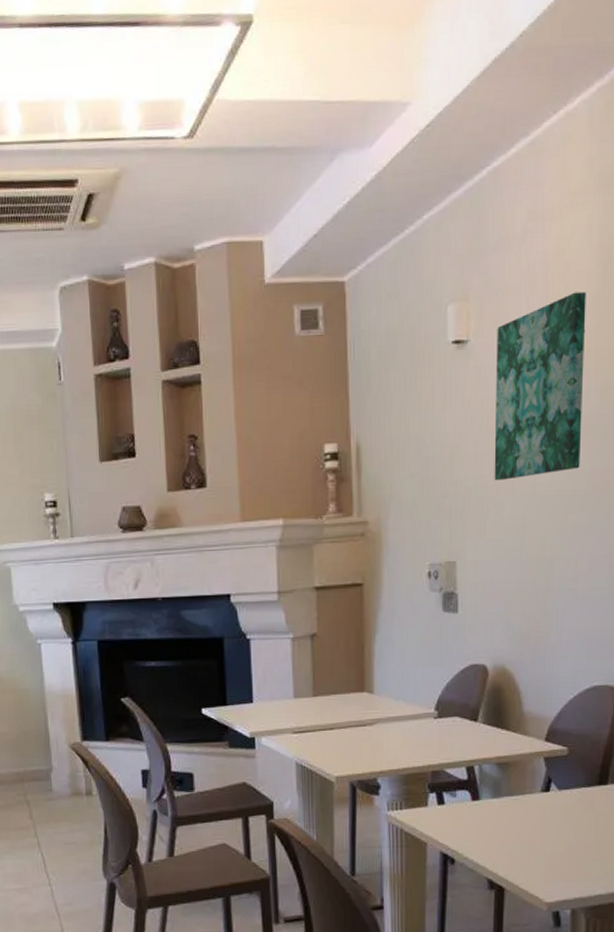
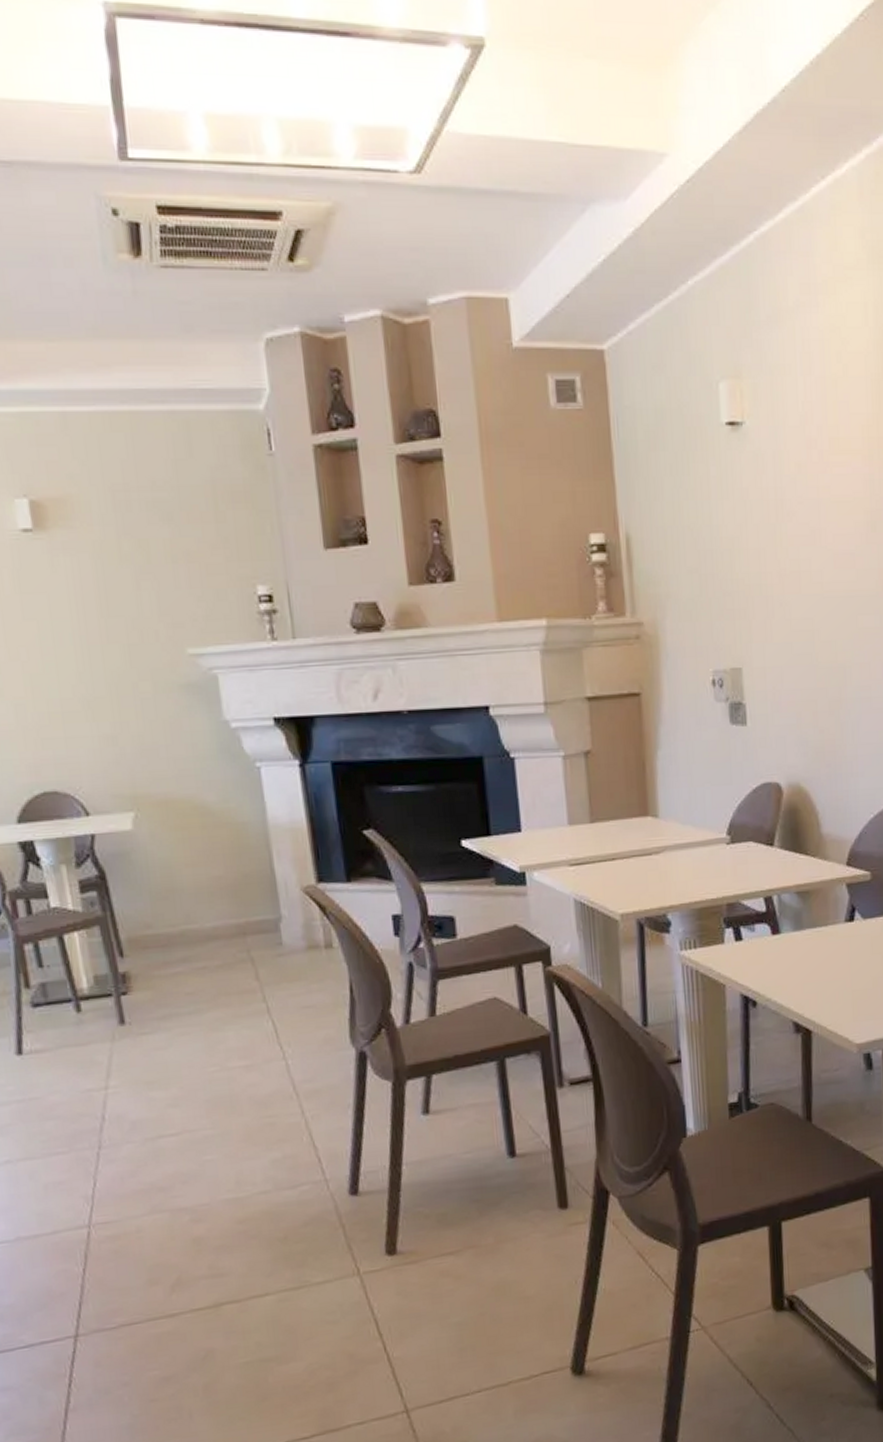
wall art: present [494,291,586,481] -> none [773,374,868,579]

